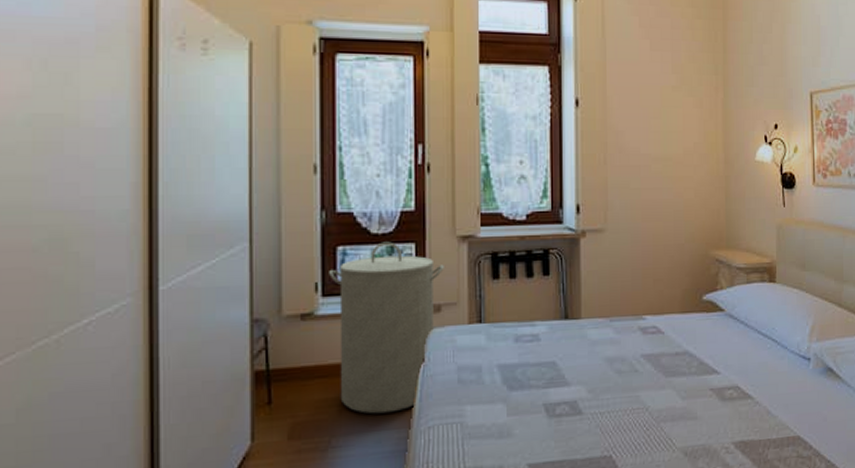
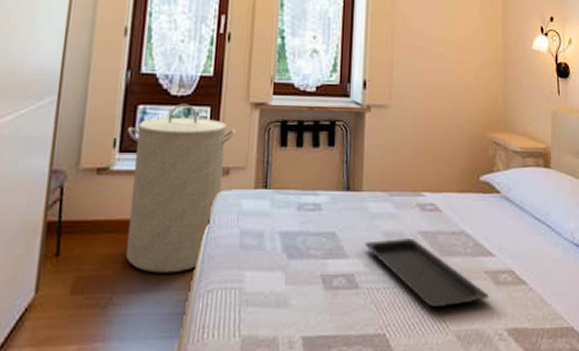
serving tray: none [586,361,716,428] -> present [365,237,490,308]

